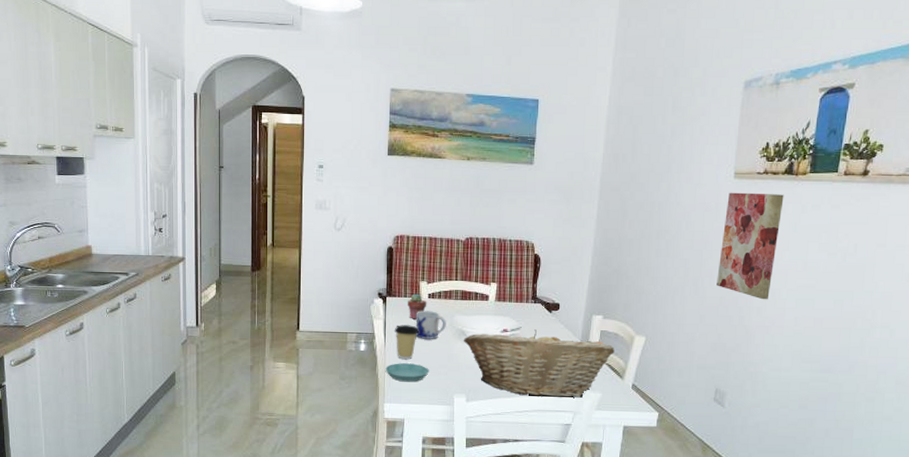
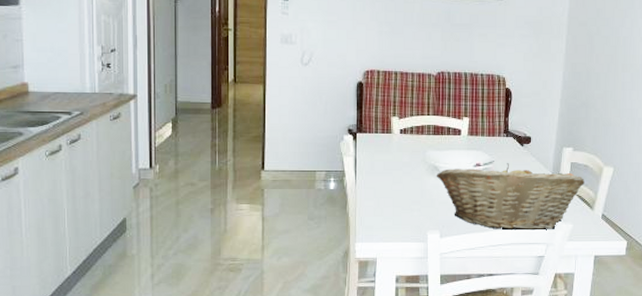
saucer: present [385,363,429,382] -> none [356,201,402,220]
coffee cup: present [394,325,419,360] -> none [365,161,391,197]
potted succulent: present [407,293,427,320] -> none [378,129,399,156]
mug: present [415,311,446,339] -> none [387,146,419,175]

